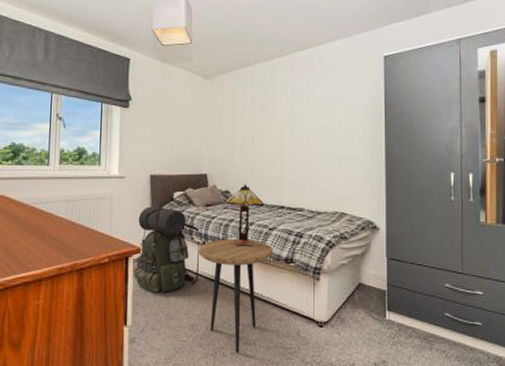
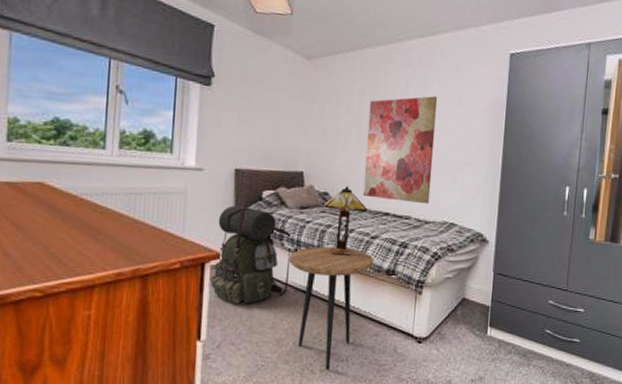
wall art: none [259,100,321,197] -> present [362,96,438,204]

